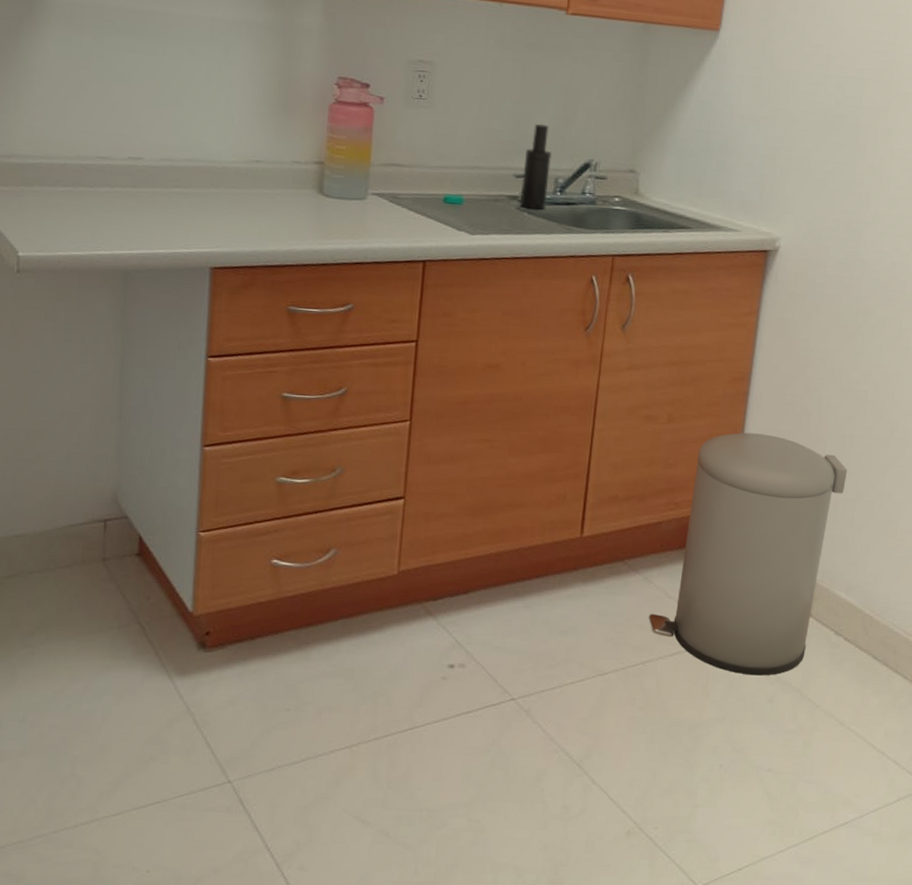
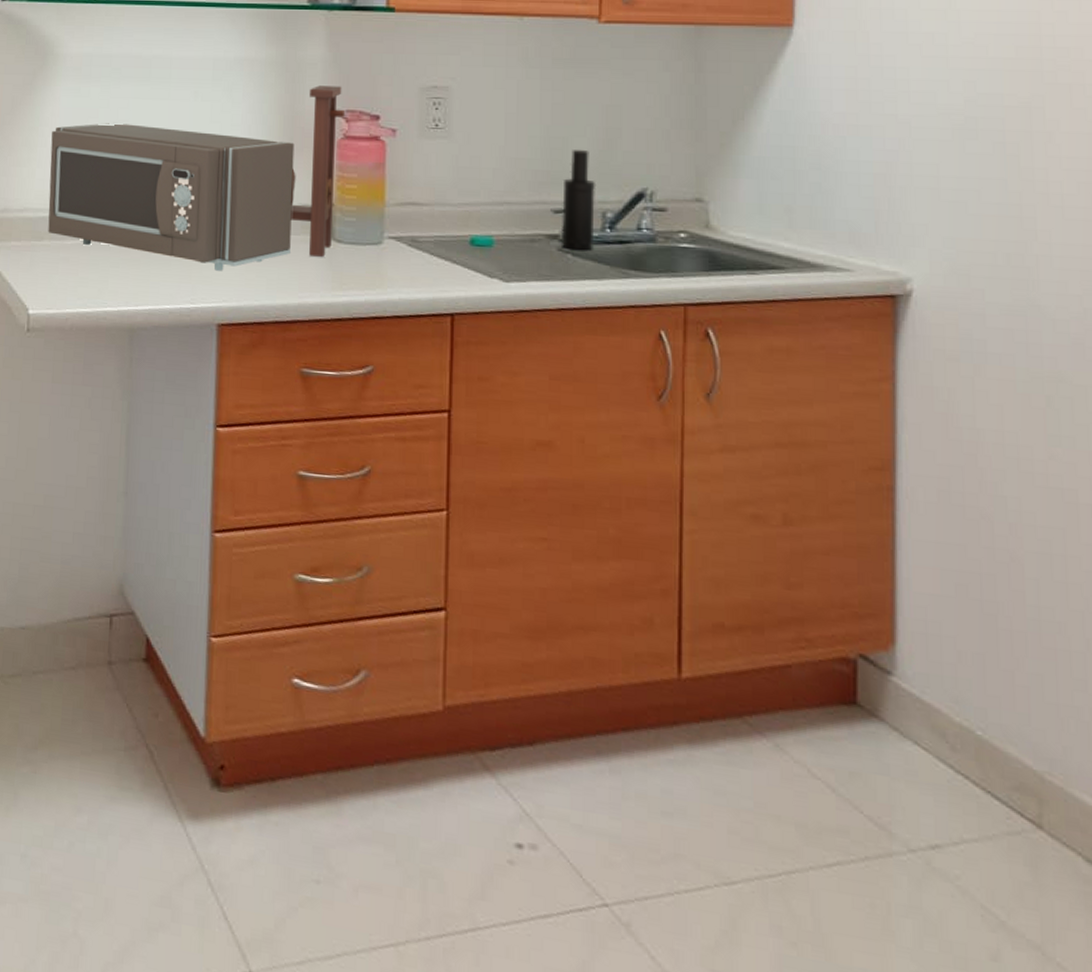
microwave: none [37,74,289,220] -> present [48,123,295,271]
paper towel holder: none [282,52,338,210] -> present [290,85,346,258]
pedal bin: present [648,432,847,676] -> none [787,543,1065,917]

